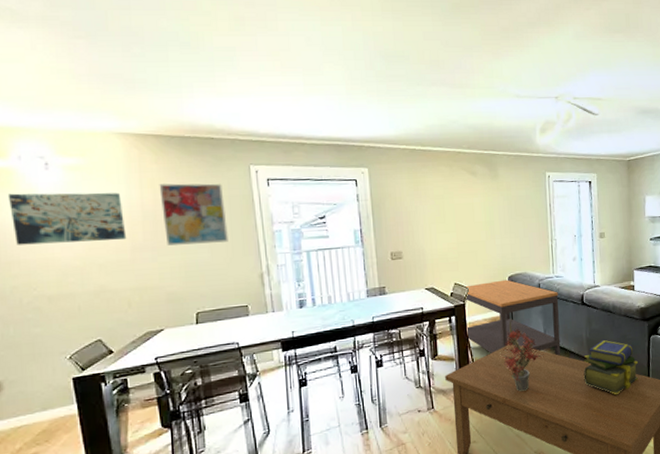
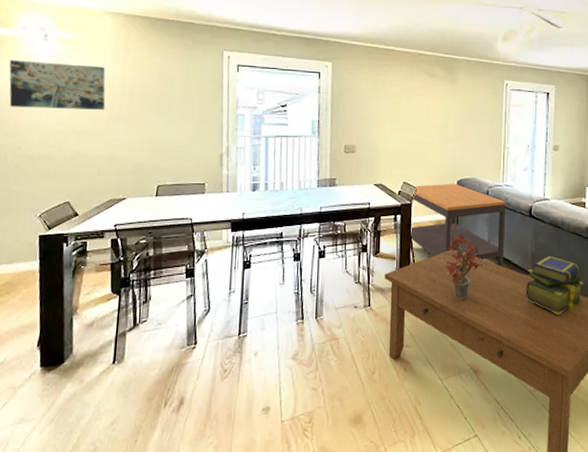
wall art: present [159,183,228,246] -> none [139,62,196,121]

